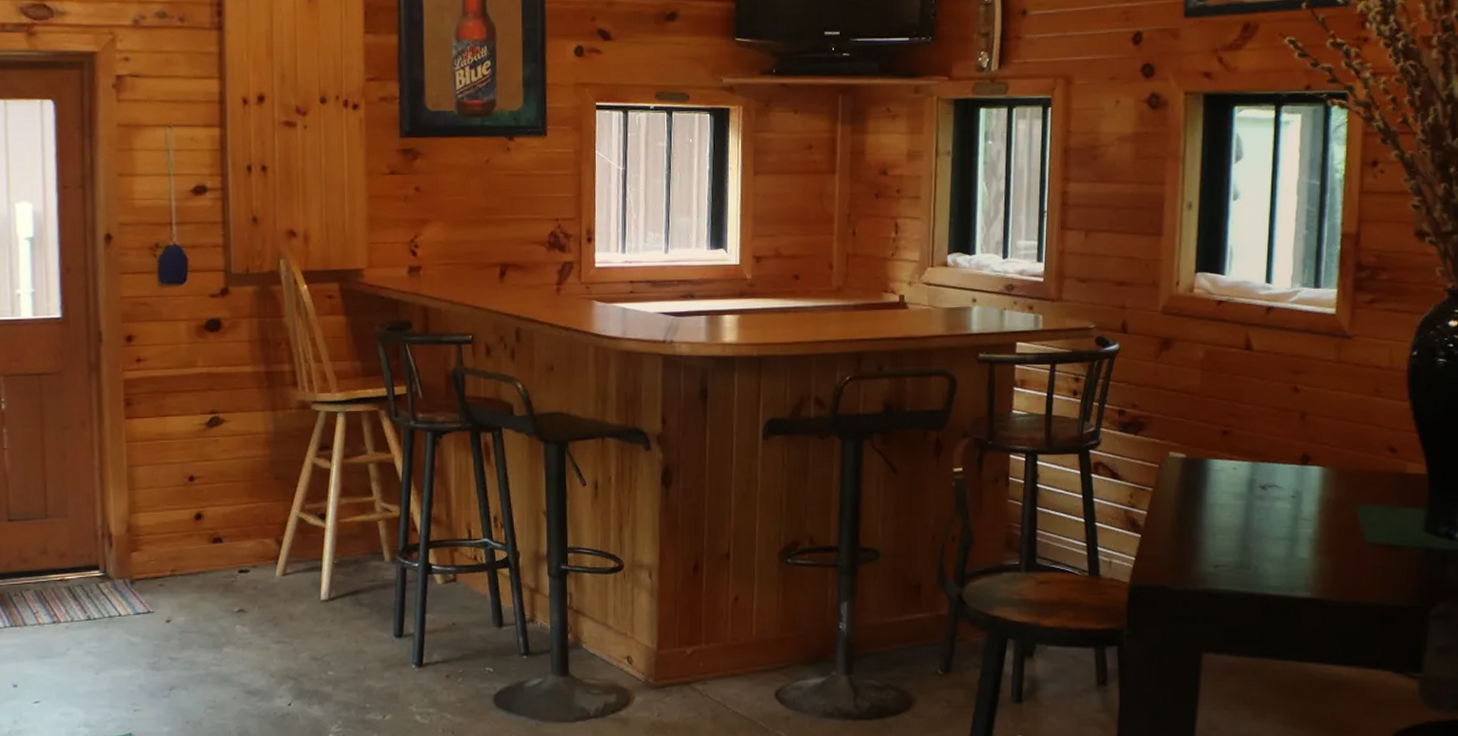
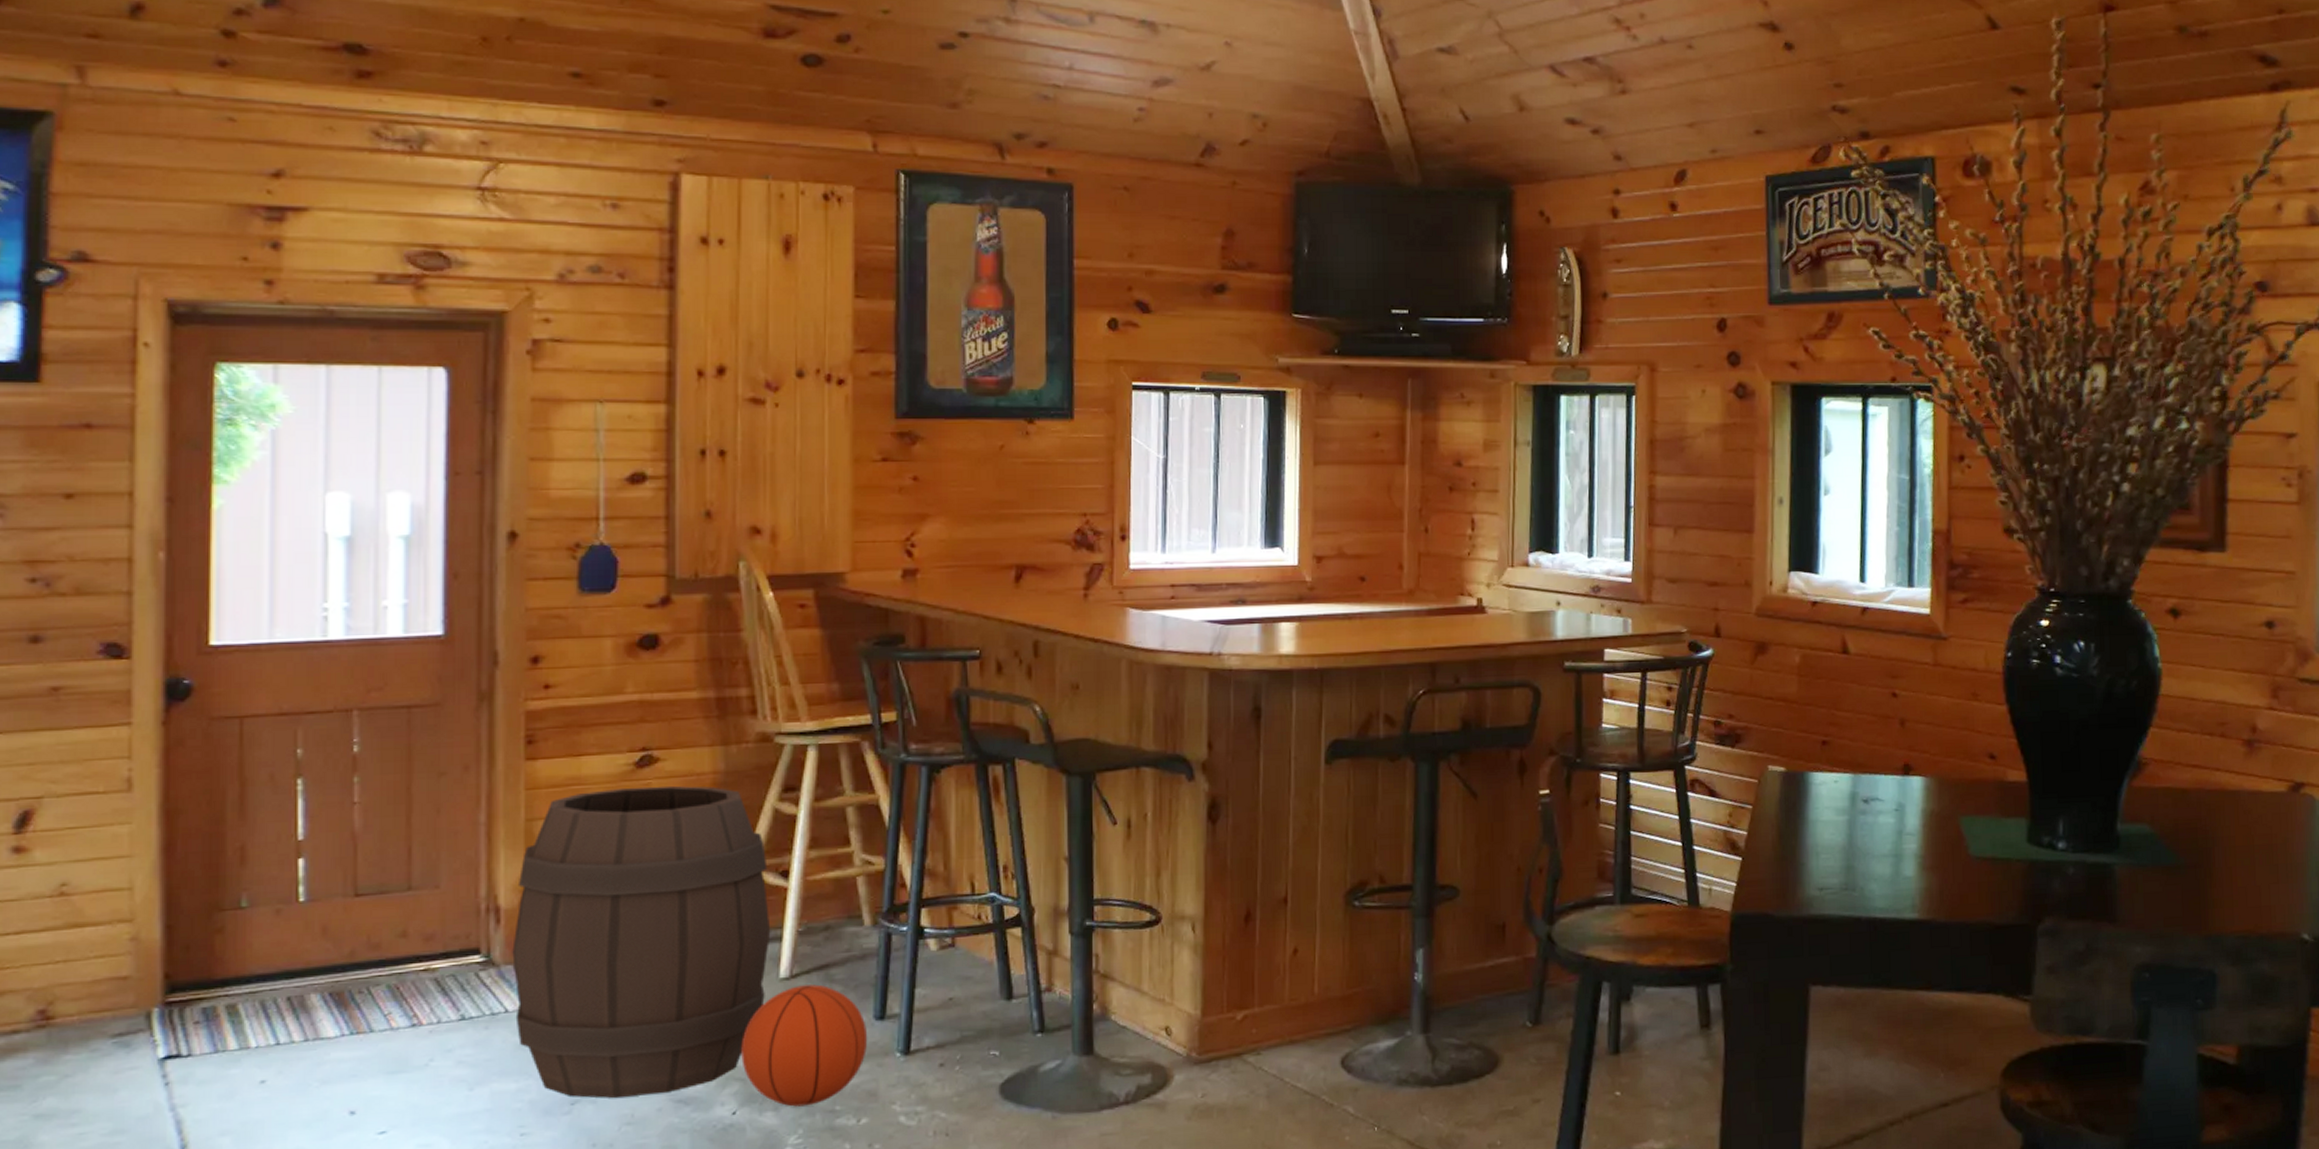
keg: none [122,442,313,687] -> present [512,785,771,1098]
basketball: none [293,606,390,703] -> present [741,984,868,1107]

